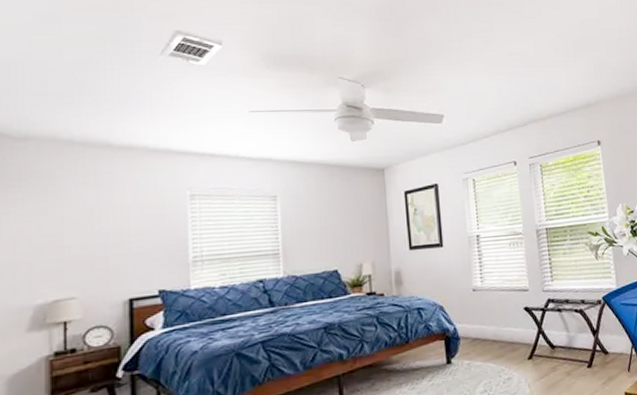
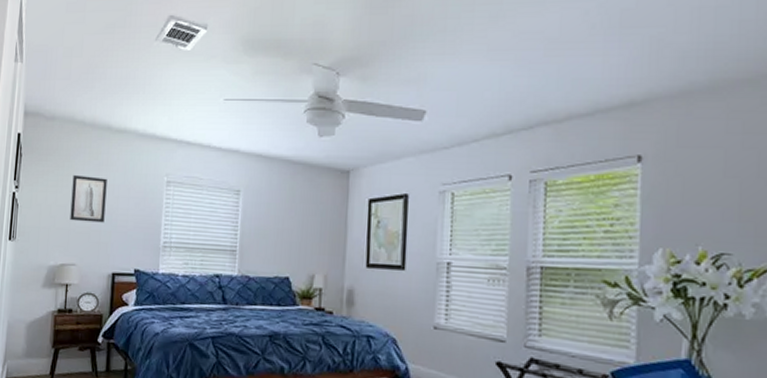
wall art: none [62,198,112,251] -> present [70,175,107,223]

